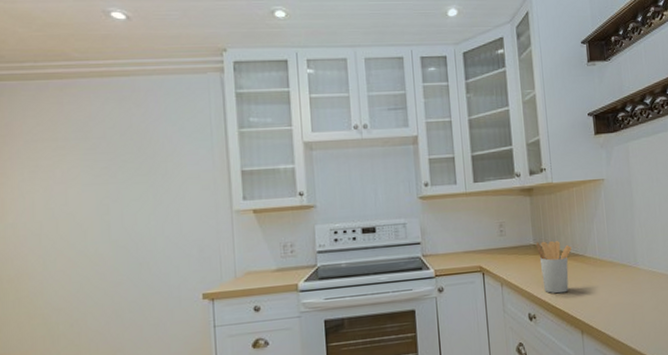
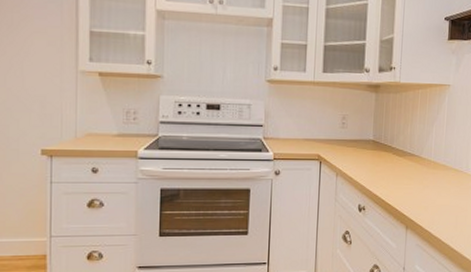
utensil holder: present [535,240,572,294] -> none [374,138,409,189]

